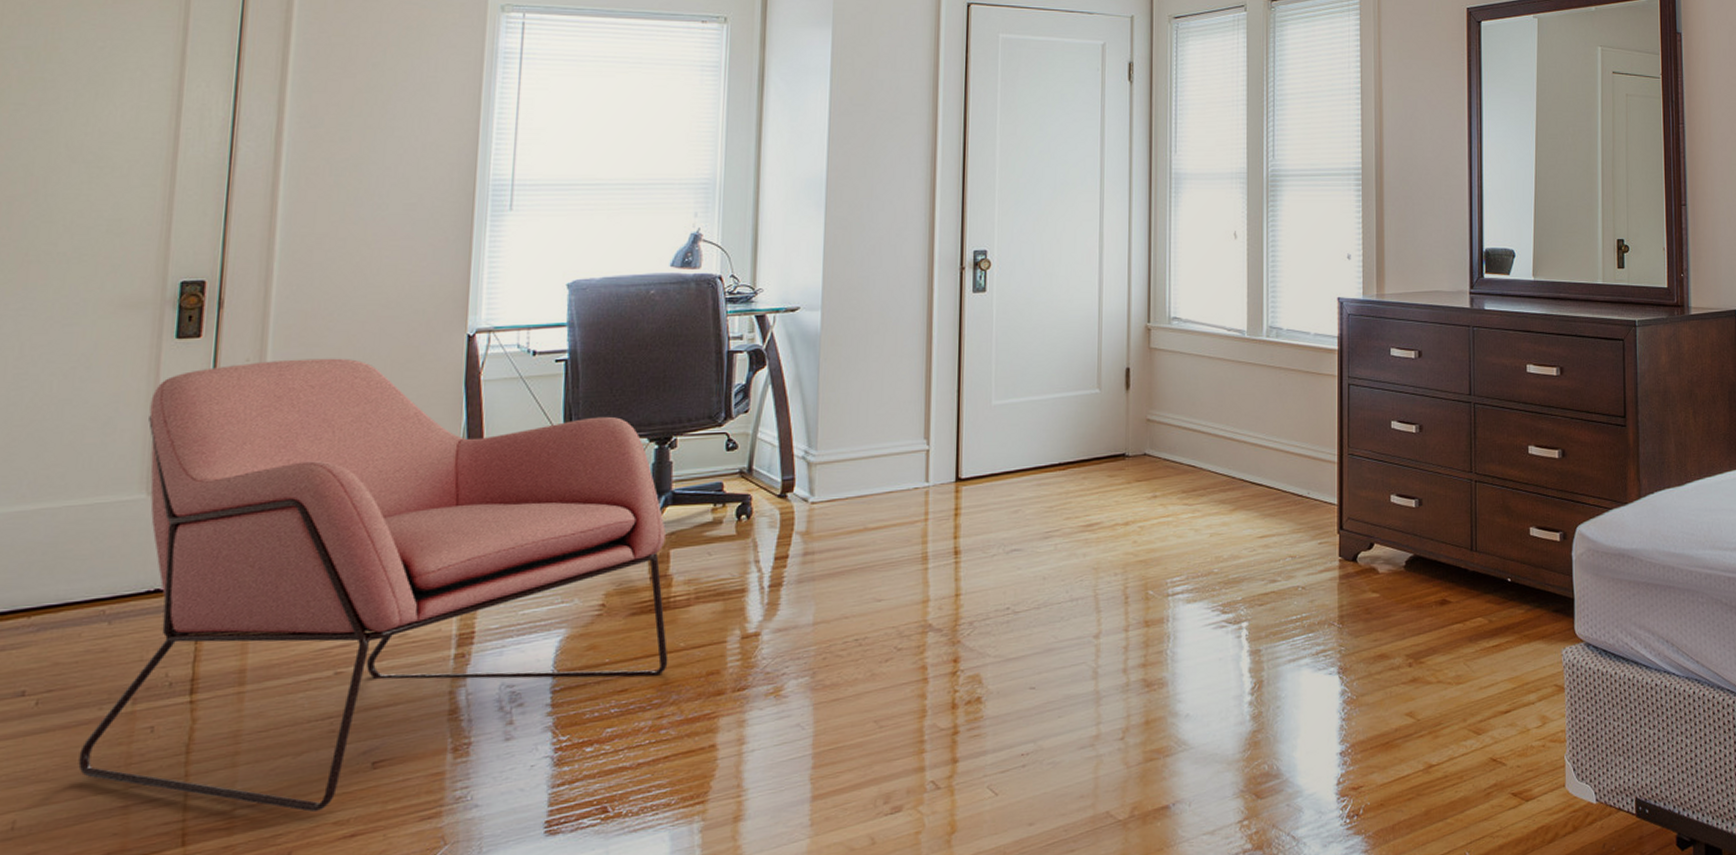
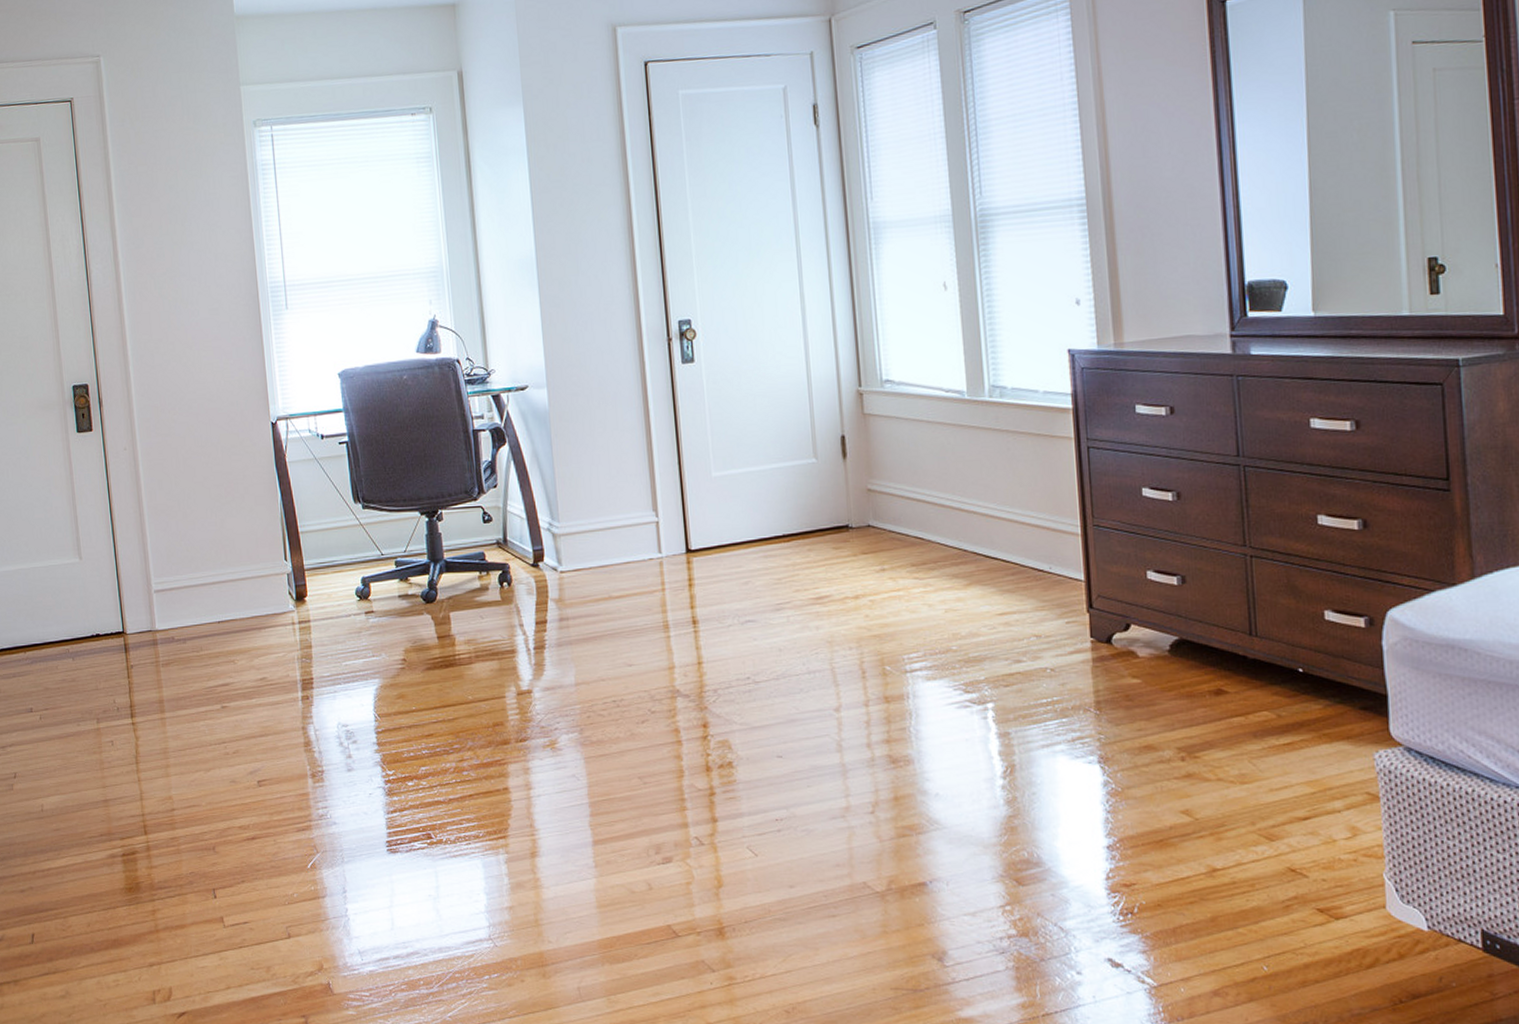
armchair: present [78,358,668,813] -> none [69,445,461,818]

